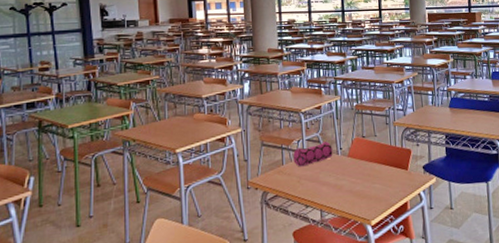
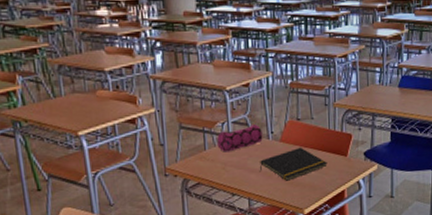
notepad: none [330,161,391,193] -> present [259,147,327,181]

